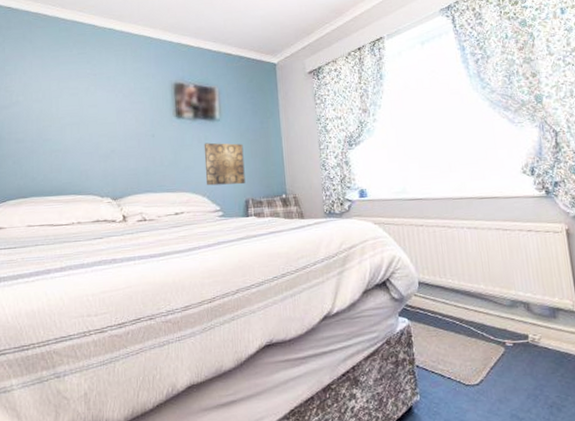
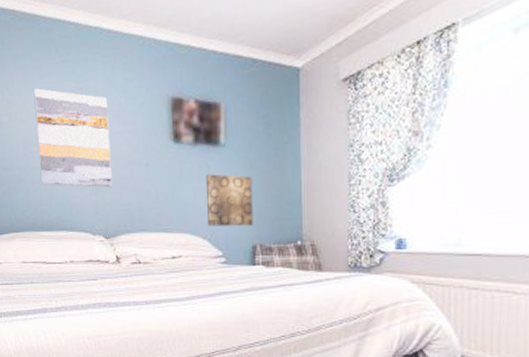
wall art: none [51,74,121,156] -> present [34,88,113,188]

